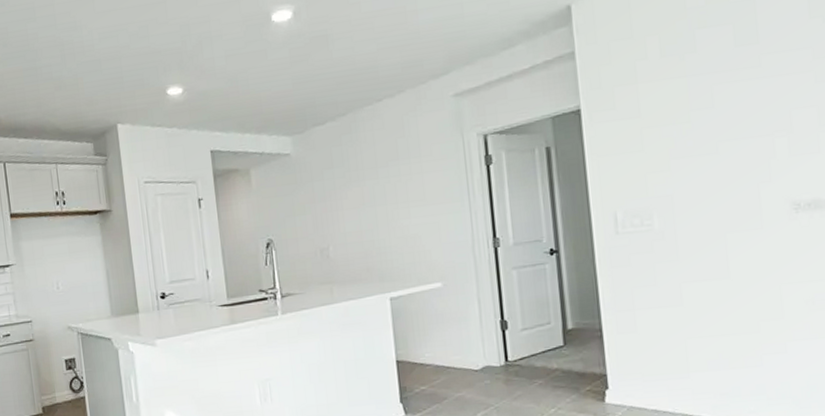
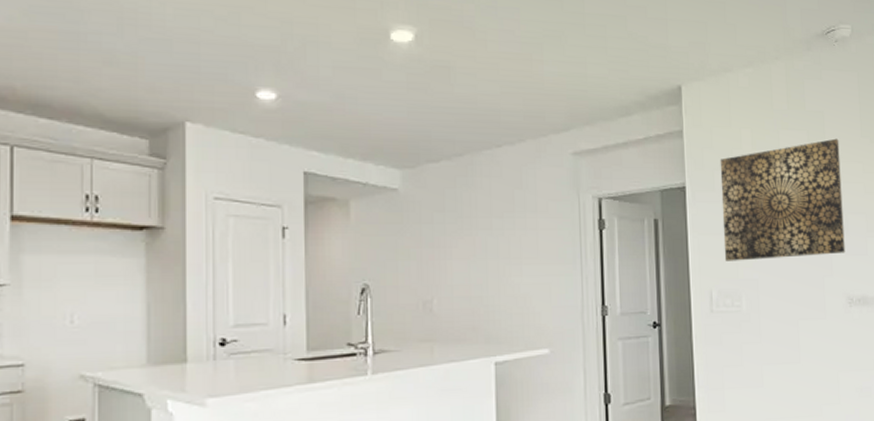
wall art: none [620,26,789,180] -> present [720,138,845,261]

